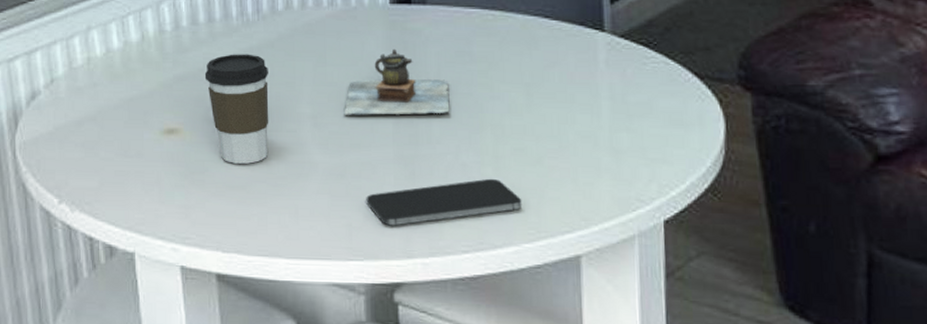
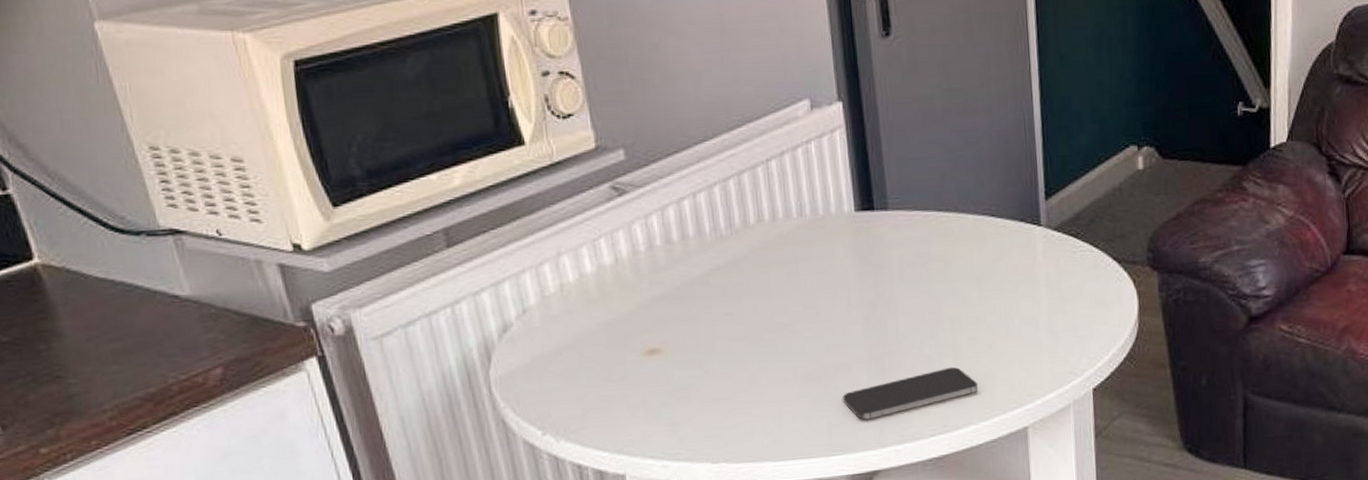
coffee cup: present [204,54,269,164] -> none [682,269,750,377]
teapot: present [344,48,450,115] -> none [818,254,913,321]

